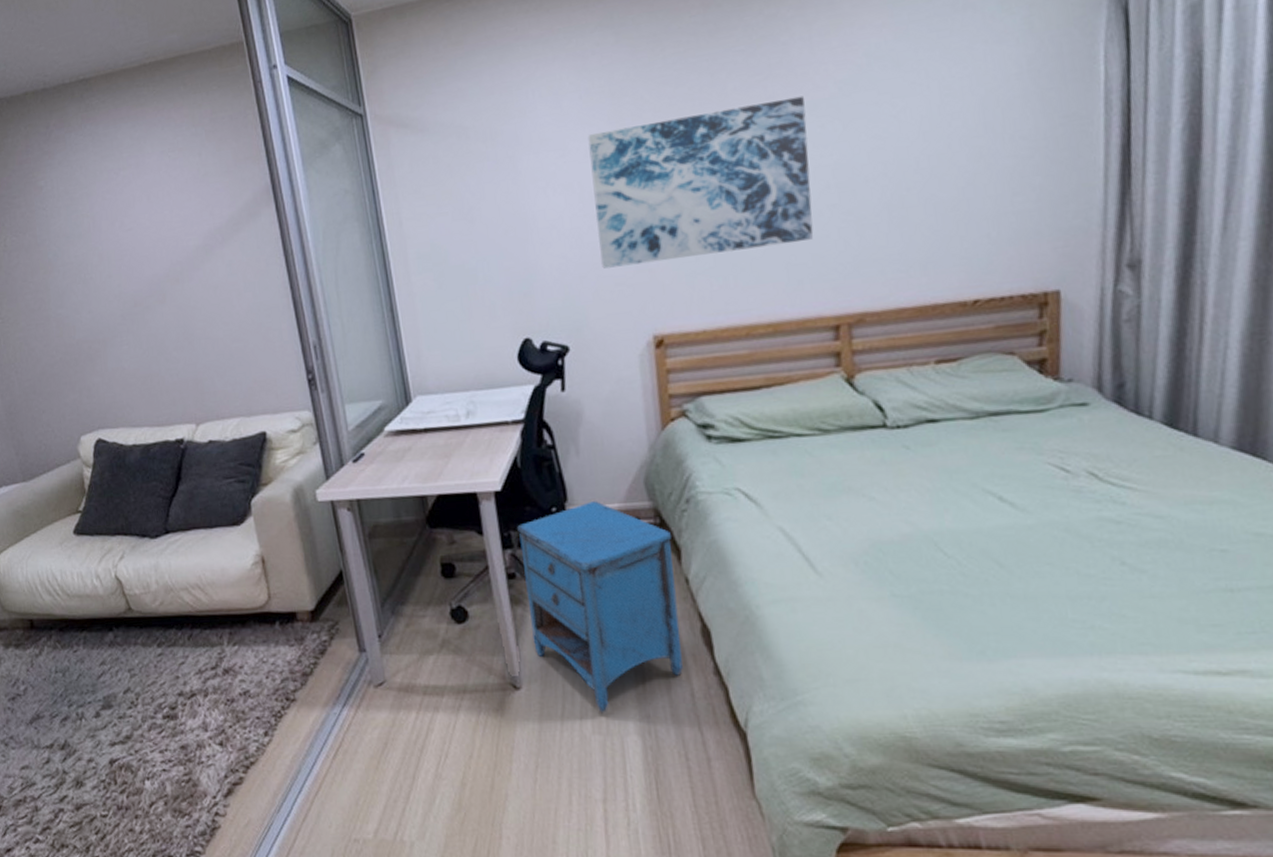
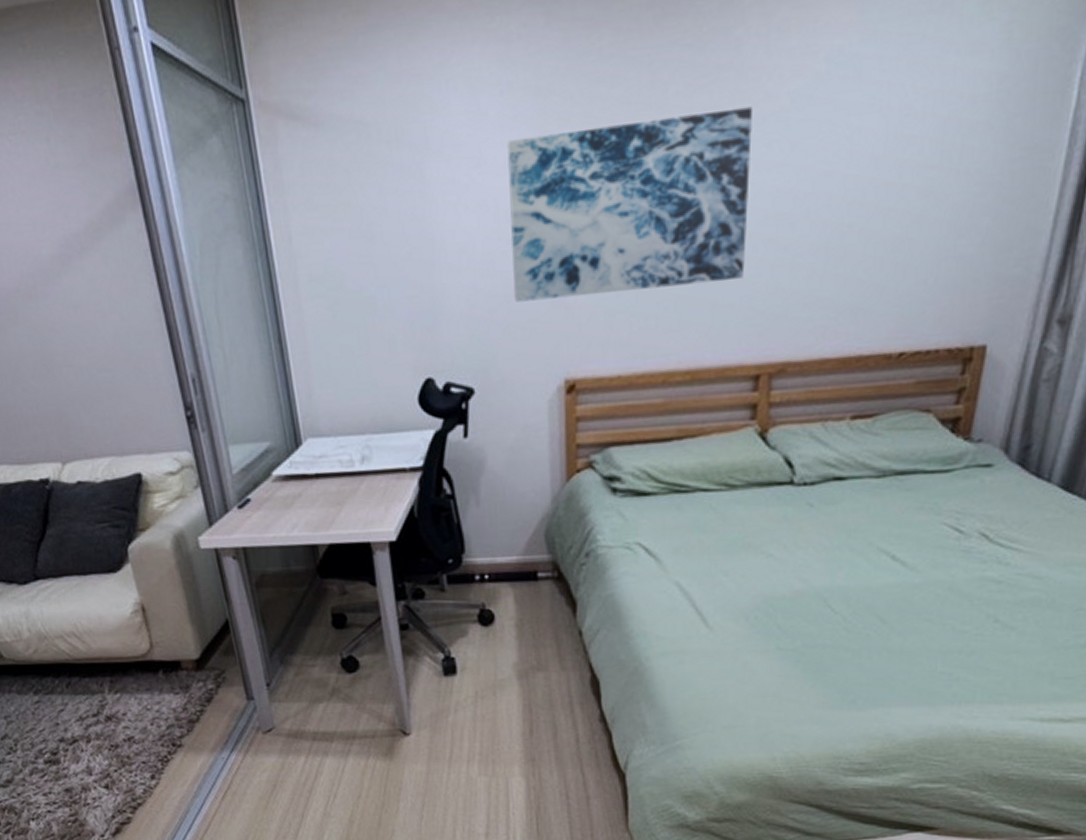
nightstand: present [517,501,683,713] -> none [412,553,570,757]

